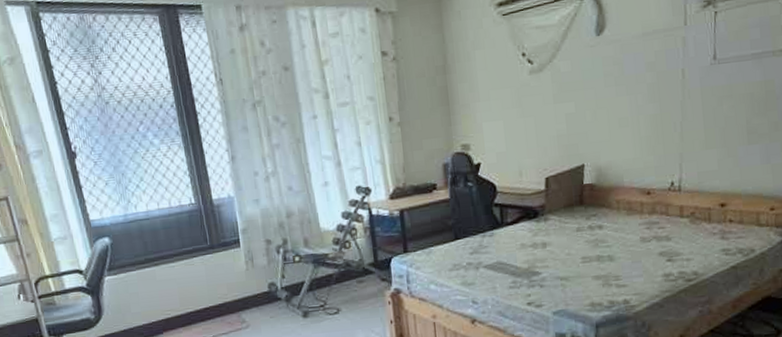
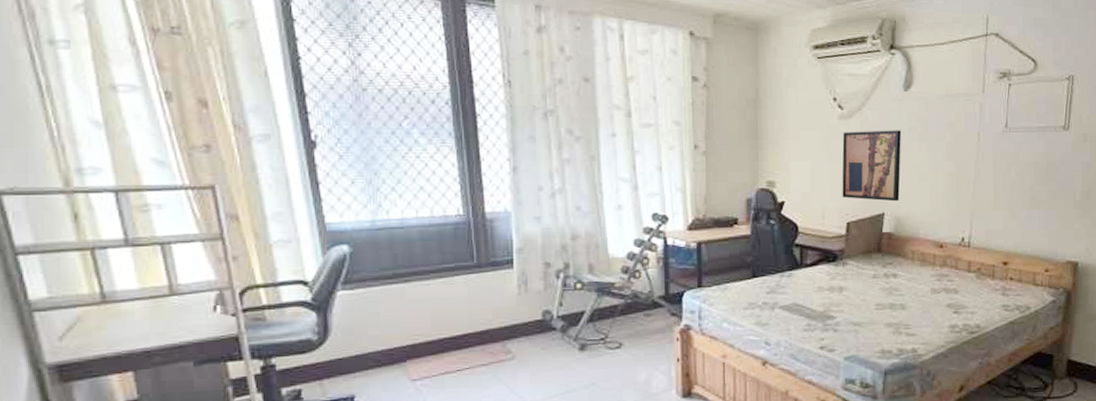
wall art: none [535,77,600,154] -> present [842,130,902,202]

